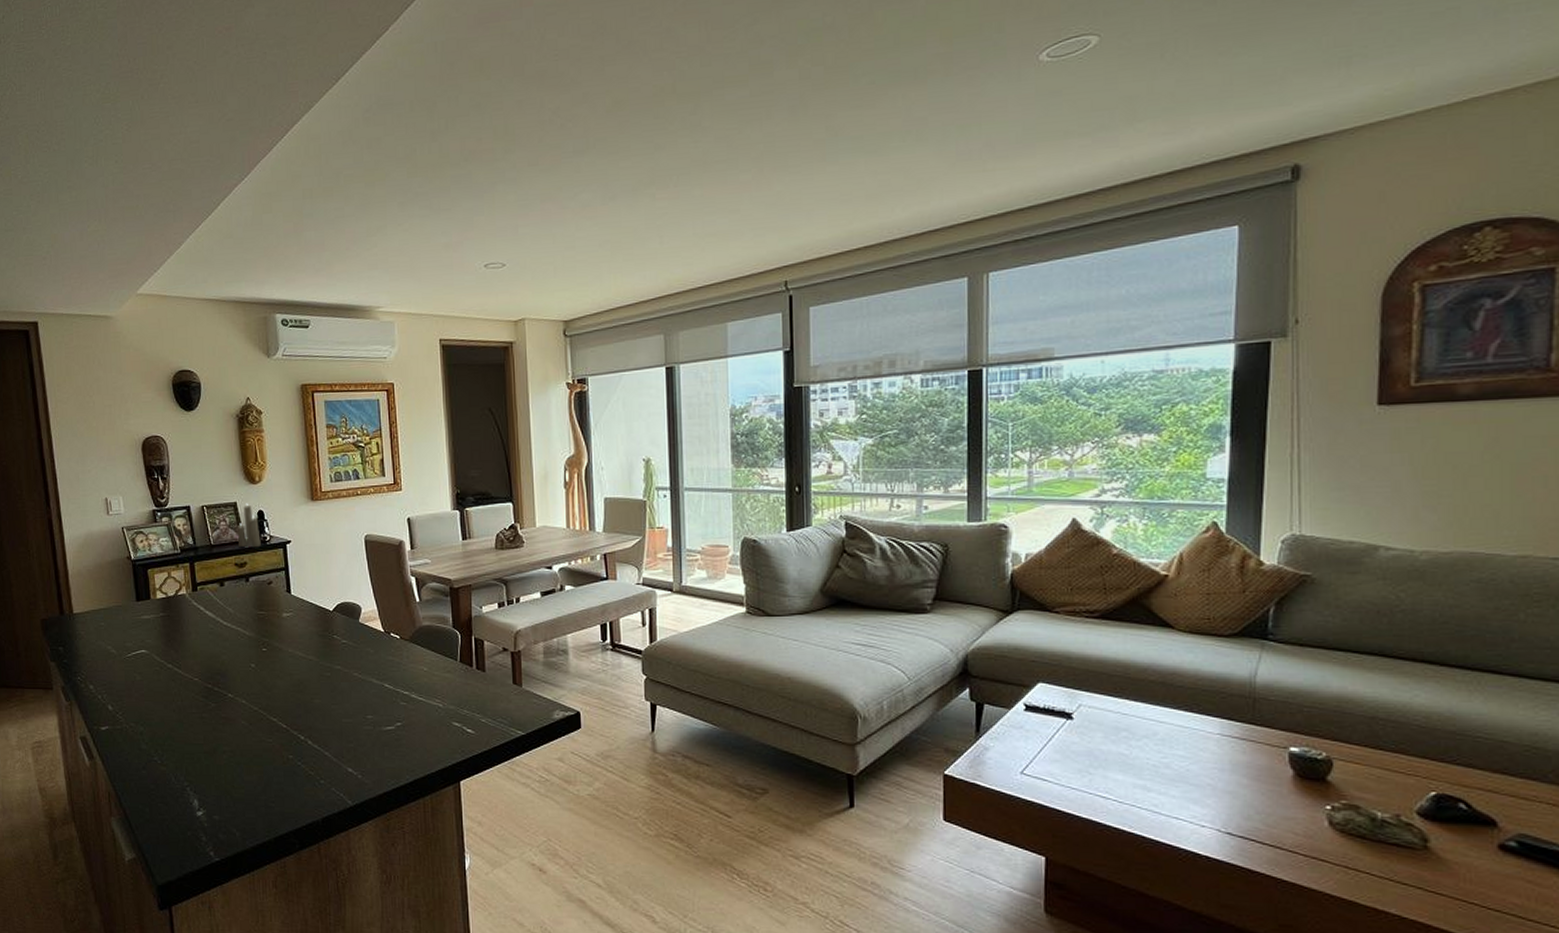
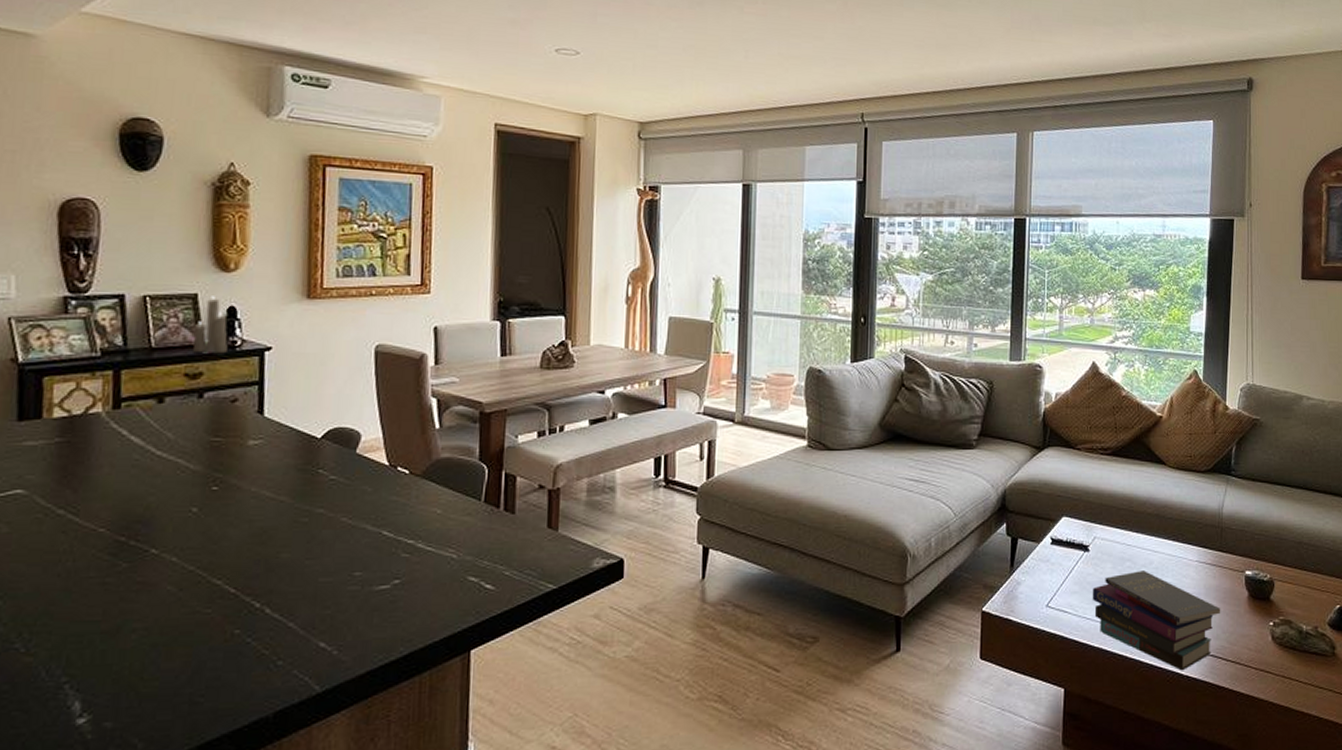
books: none [1077,742,1254,850] -> present [1092,570,1221,671]

